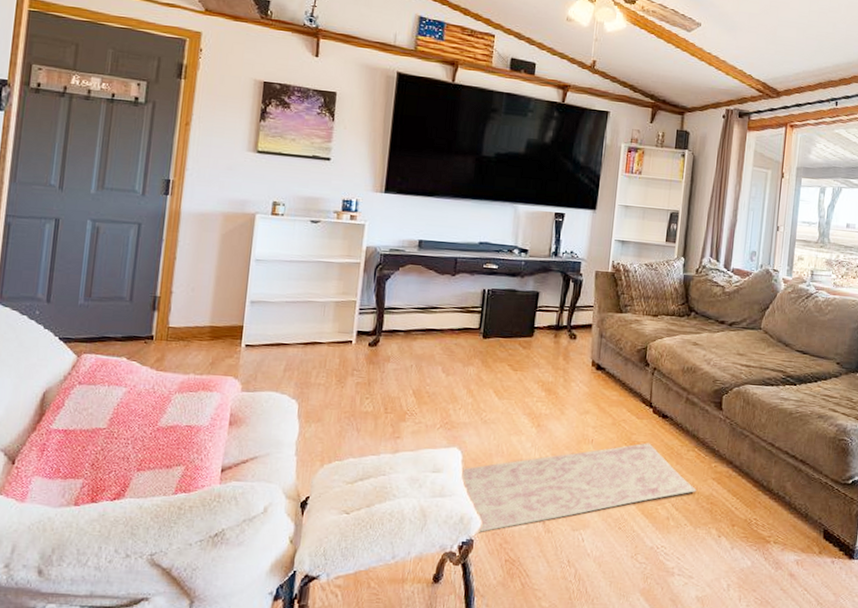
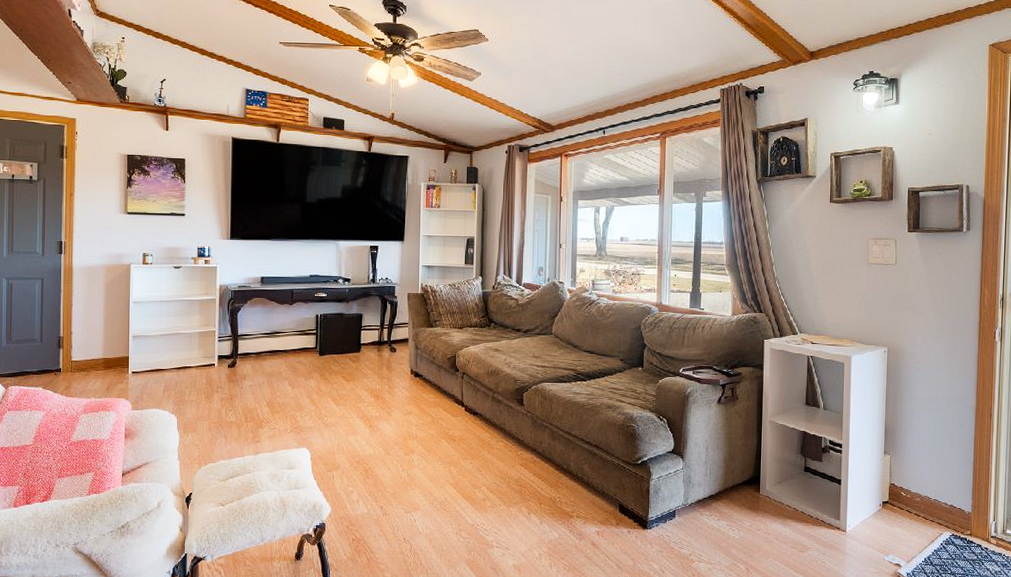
rug: present [462,443,697,533] -> none [311,436,507,518]

